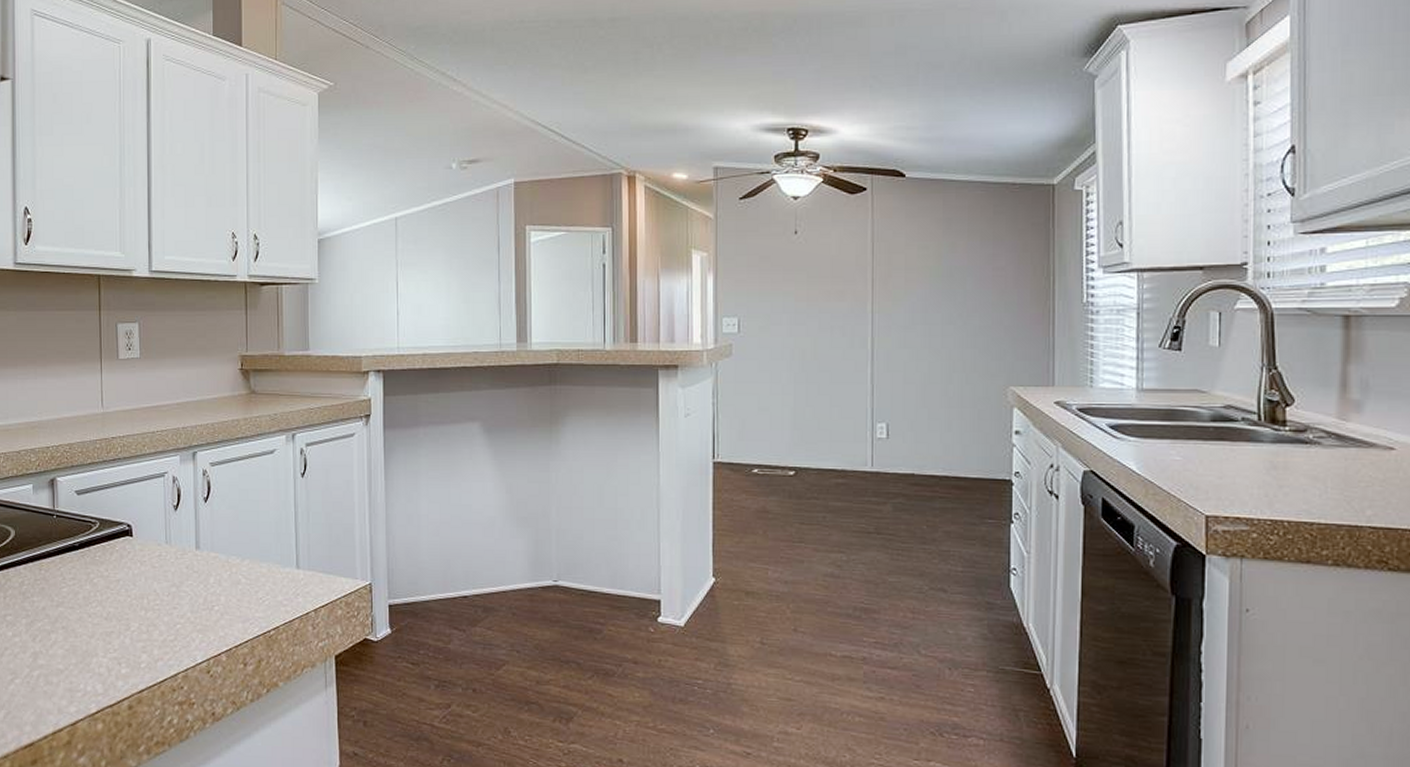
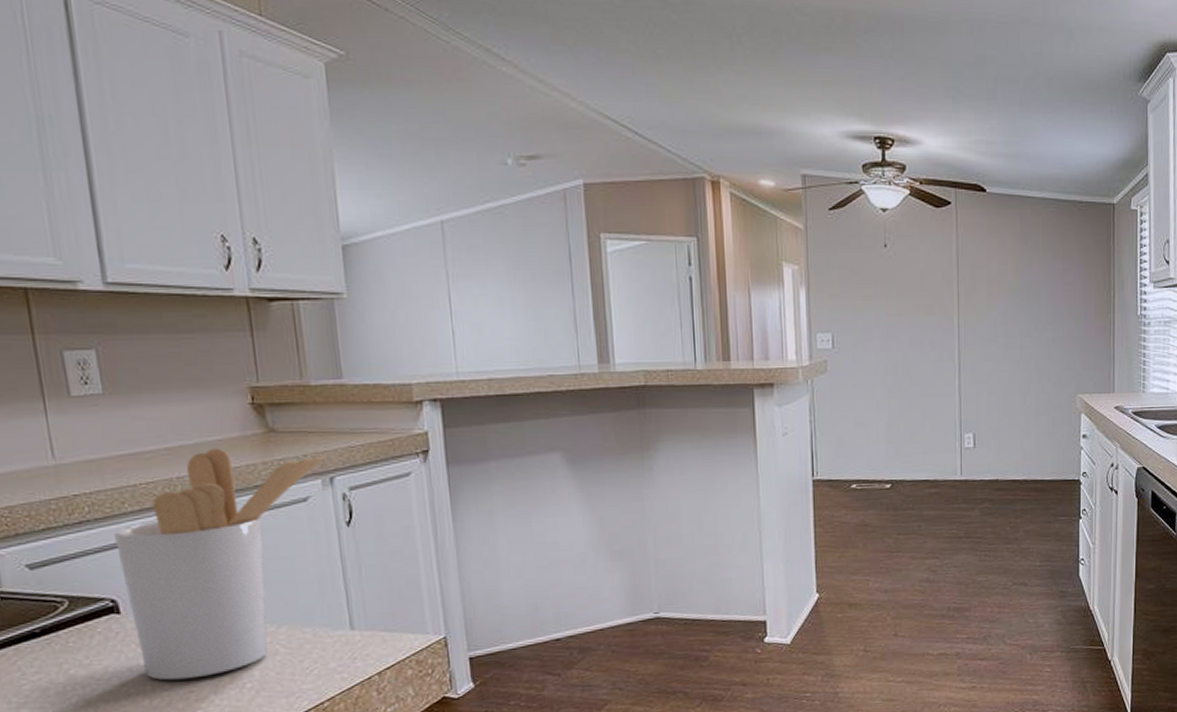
utensil holder: none [136,405,290,597] -> present [114,448,325,681]

